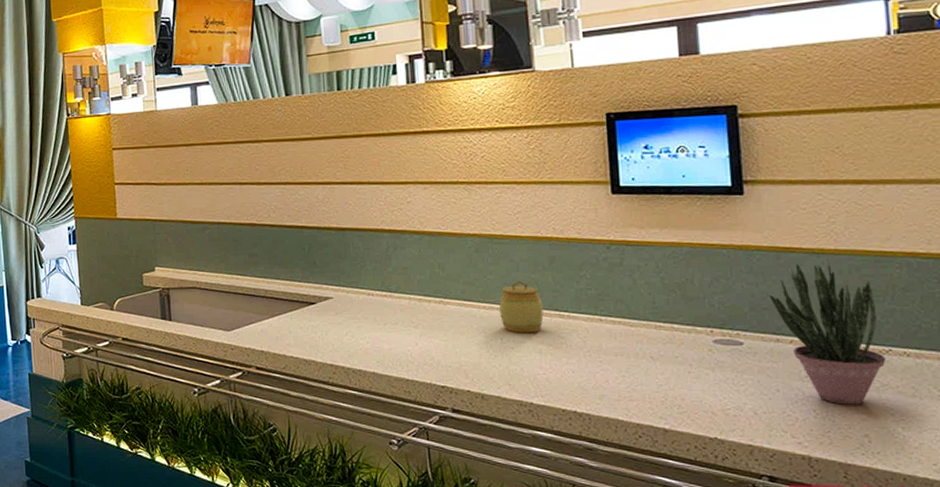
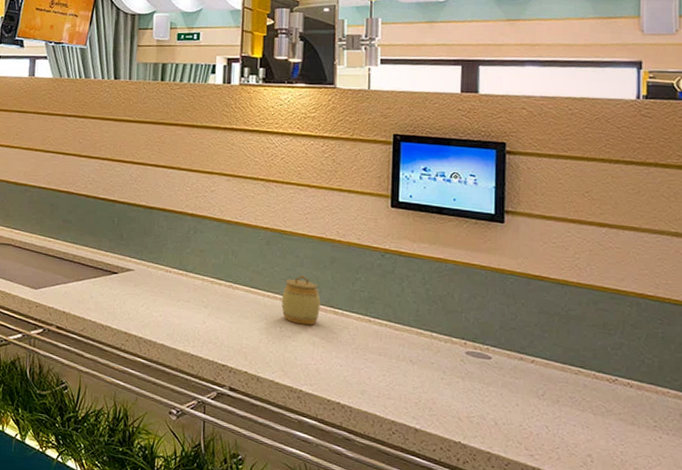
potted plant: present [769,263,887,405] -> none [517,291,612,427]

